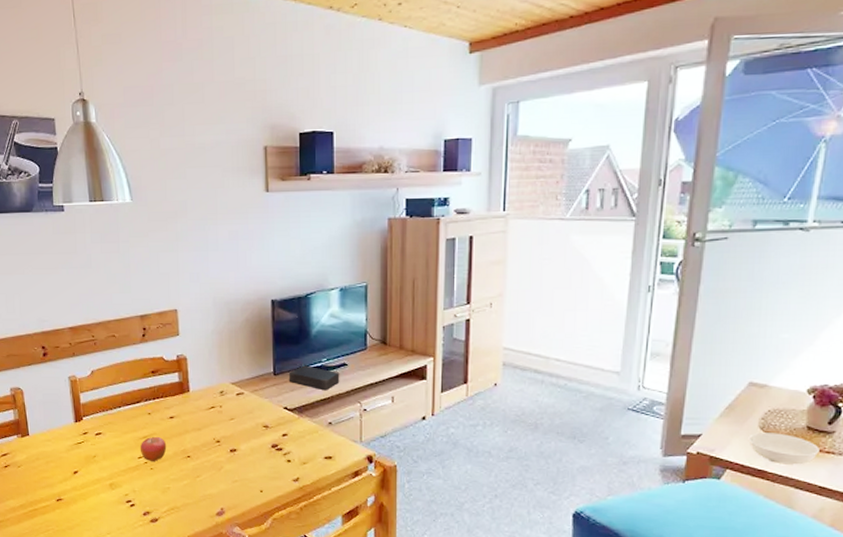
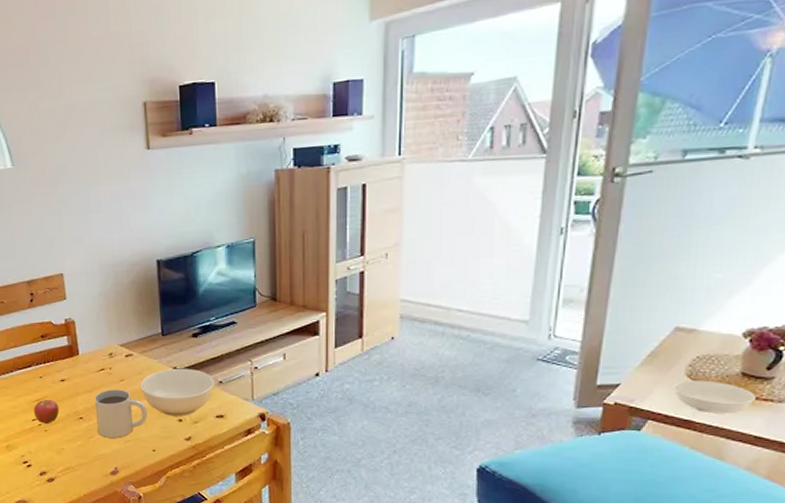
mug: none [202,428,256,478] -> present [94,389,147,438]
bowl: none [250,408,323,457] -> present [140,368,214,416]
game console: present [289,365,340,391] -> none [178,325,229,350]

